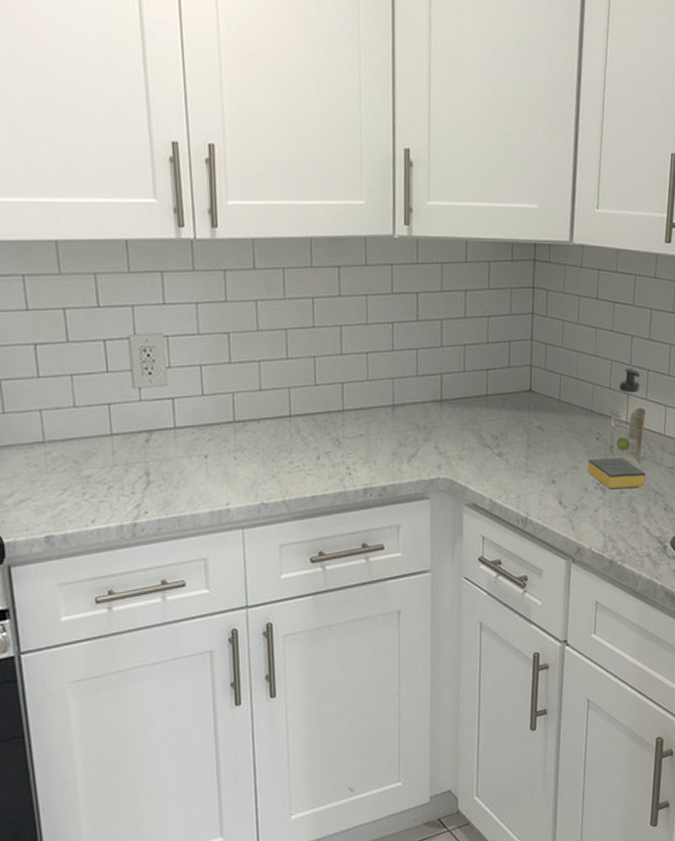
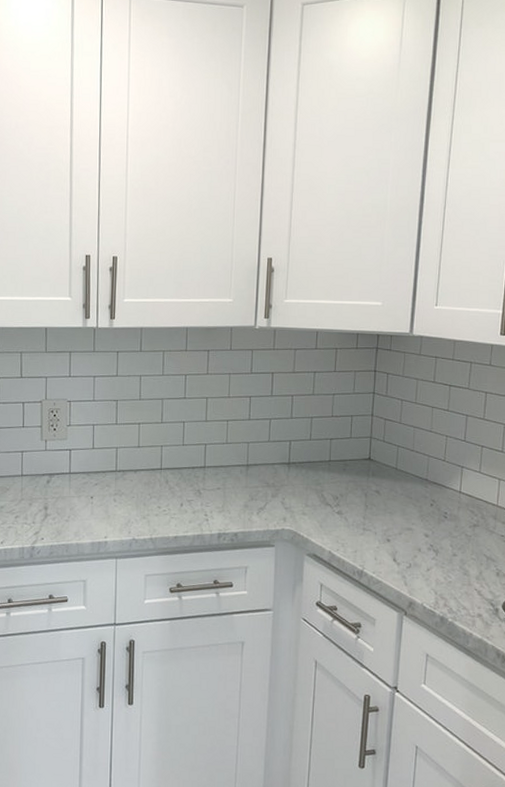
sponge: present [587,458,646,488] -> none [421,523,478,552]
soap dispenser: present [609,368,646,463] -> none [443,444,479,530]

